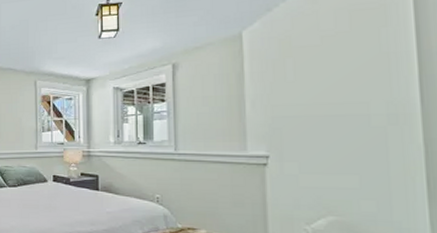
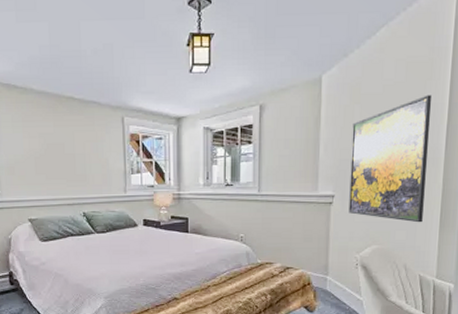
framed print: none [285,42,400,192] -> present [349,94,431,223]

